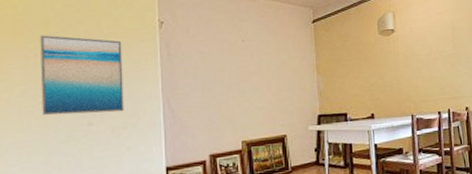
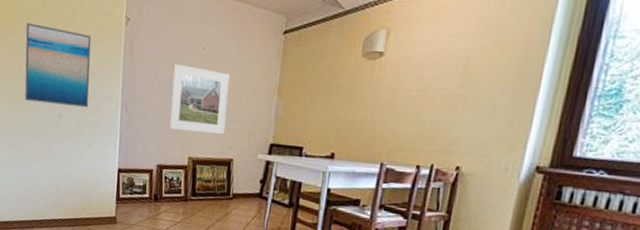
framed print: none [214,57,274,118] -> present [169,63,231,135]

